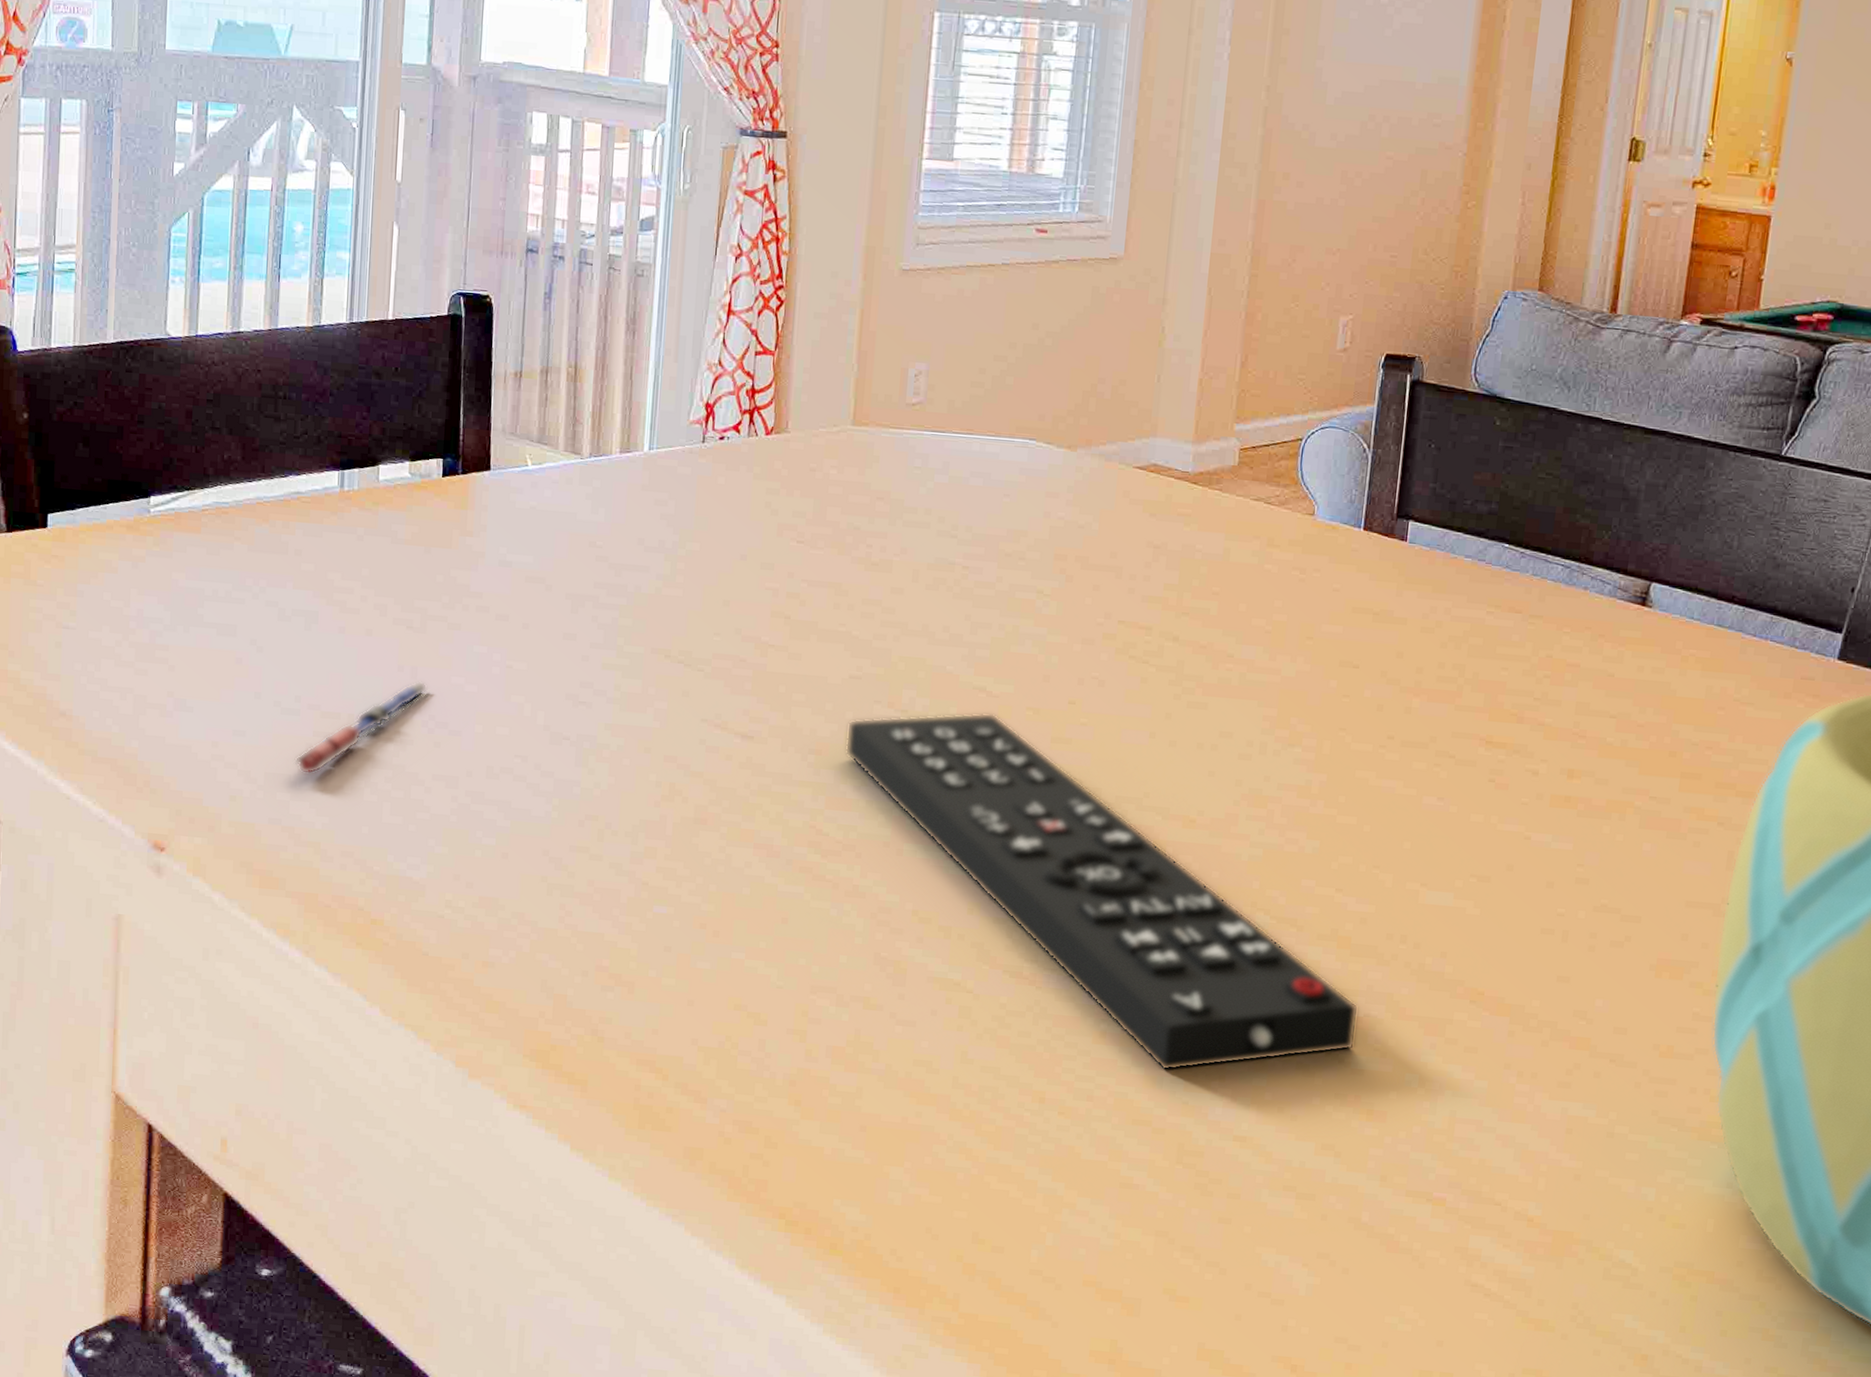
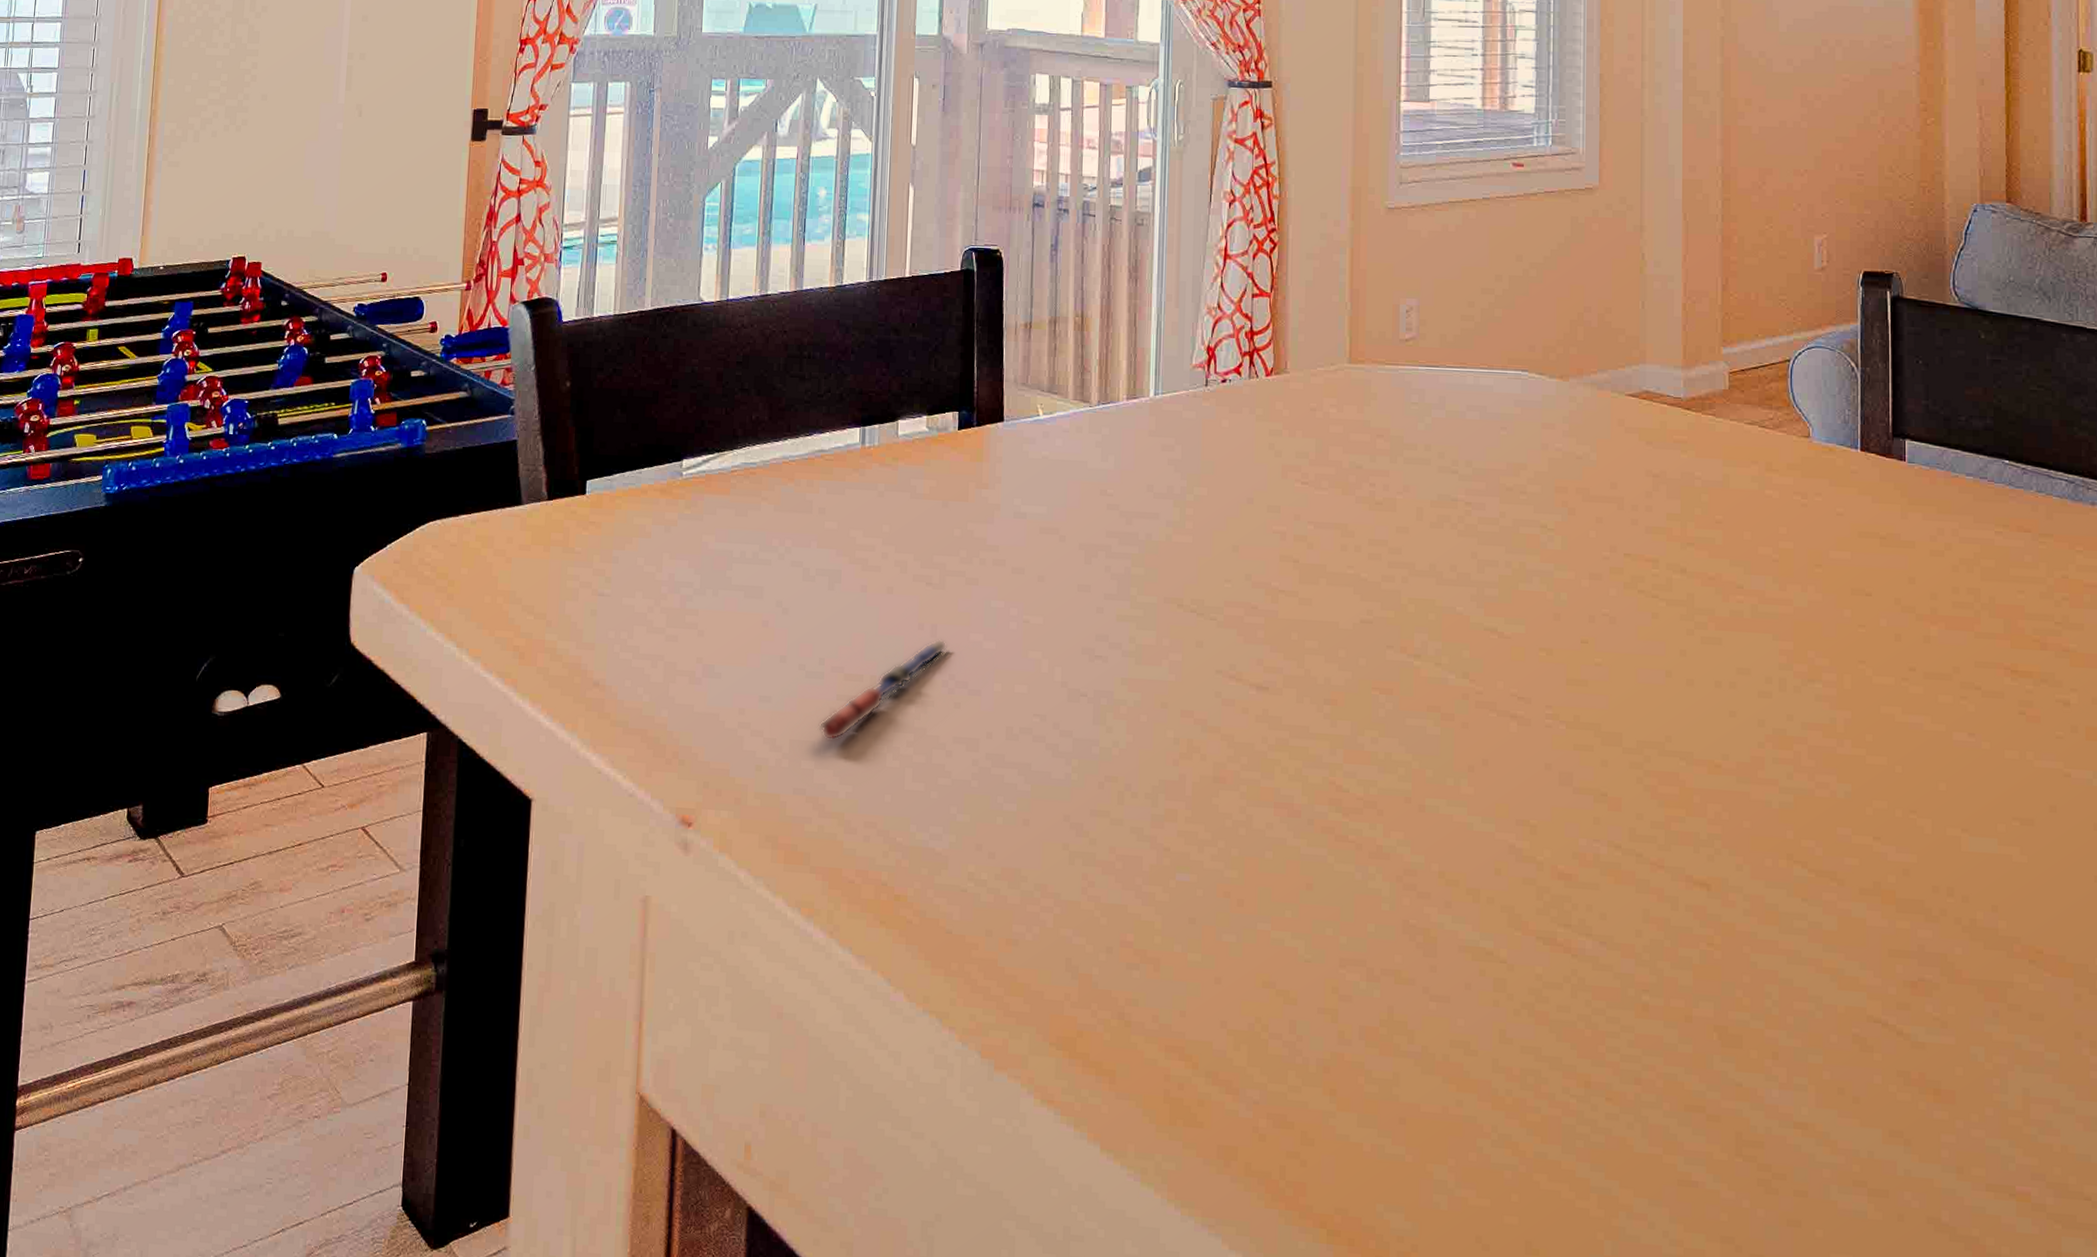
remote control: present [845,712,1359,1072] -> none [1360,655,1912,1049]

